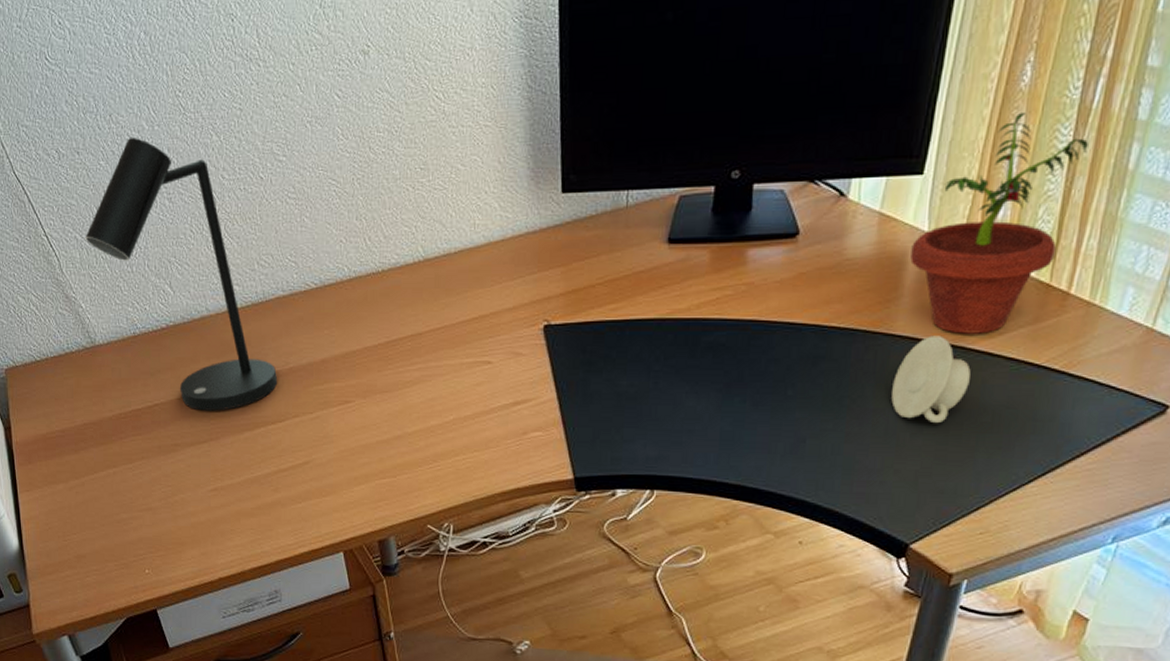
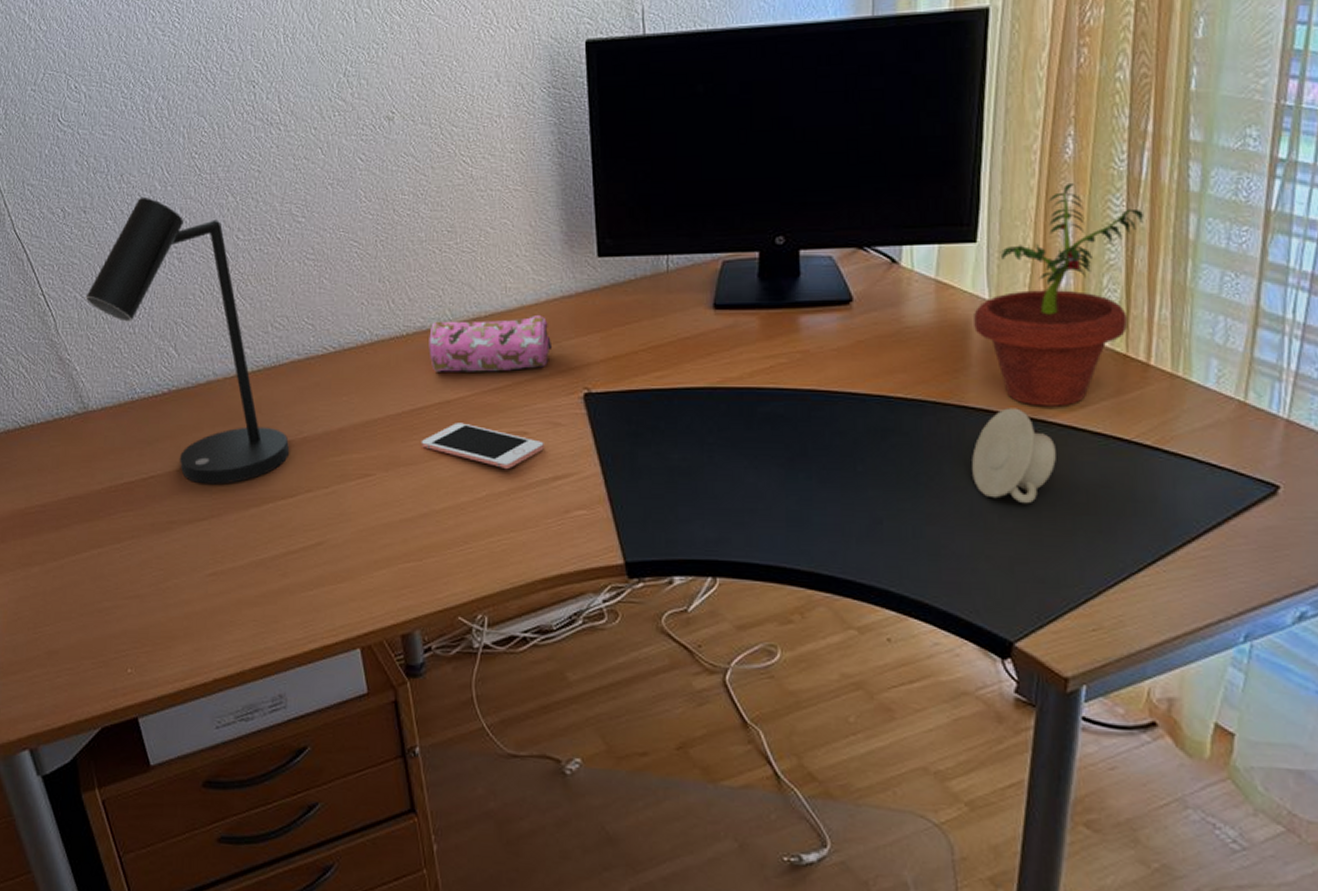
cell phone: none [395,353,506,396] -> present [421,423,544,470]
pencil case: none [402,250,517,306] -> present [429,314,553,372]

